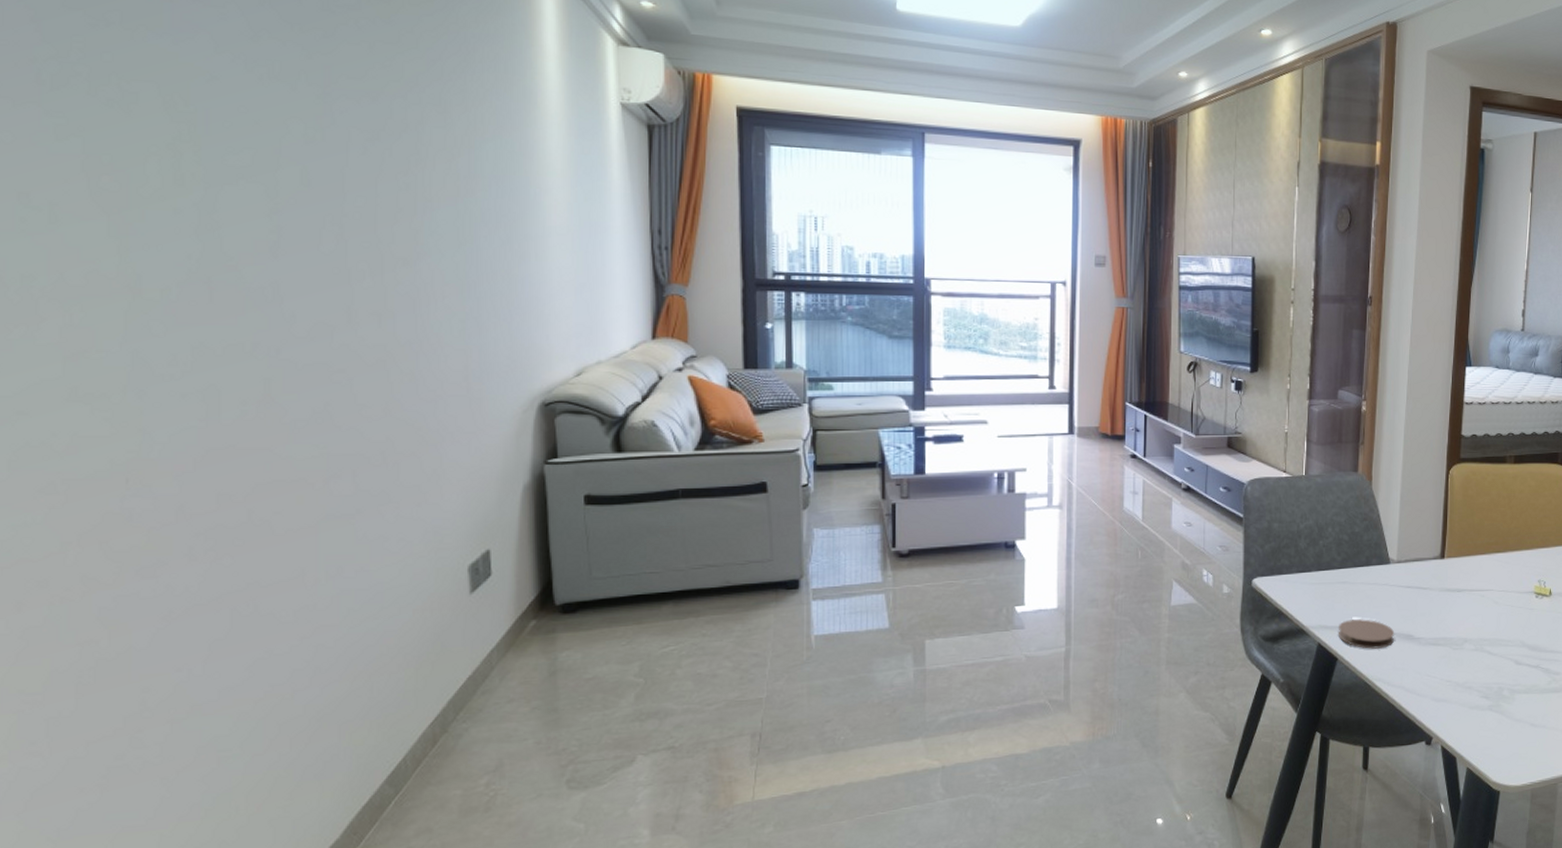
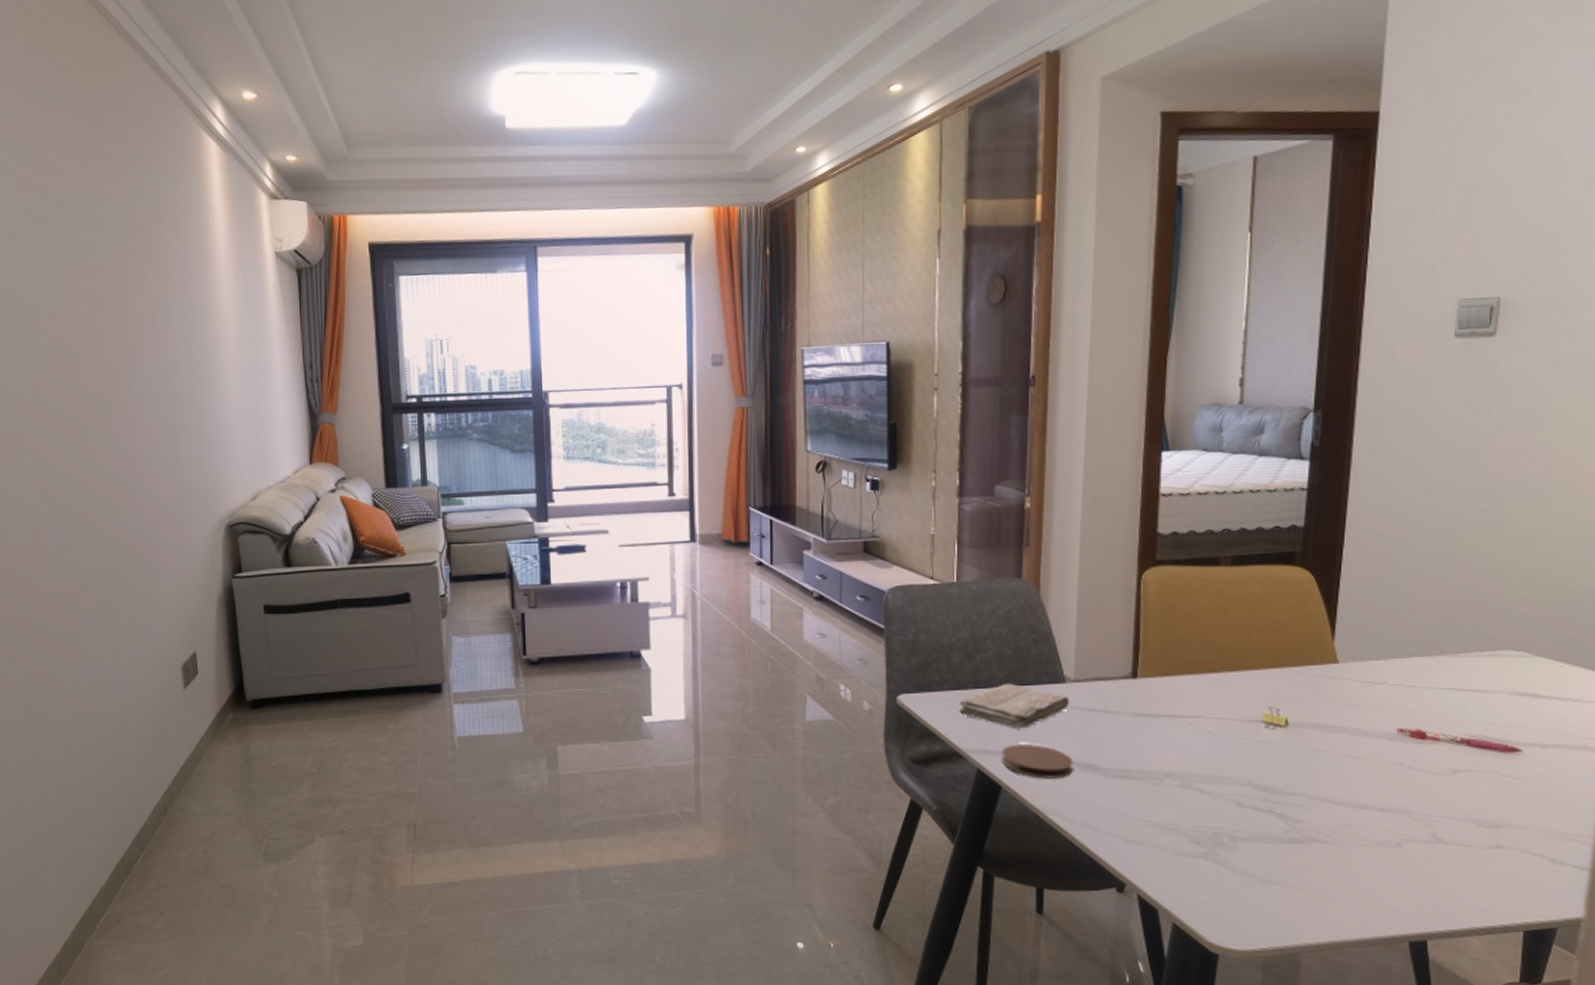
washcloth: none [1305,565,1393,606] -> present [960,683,1070,729]

